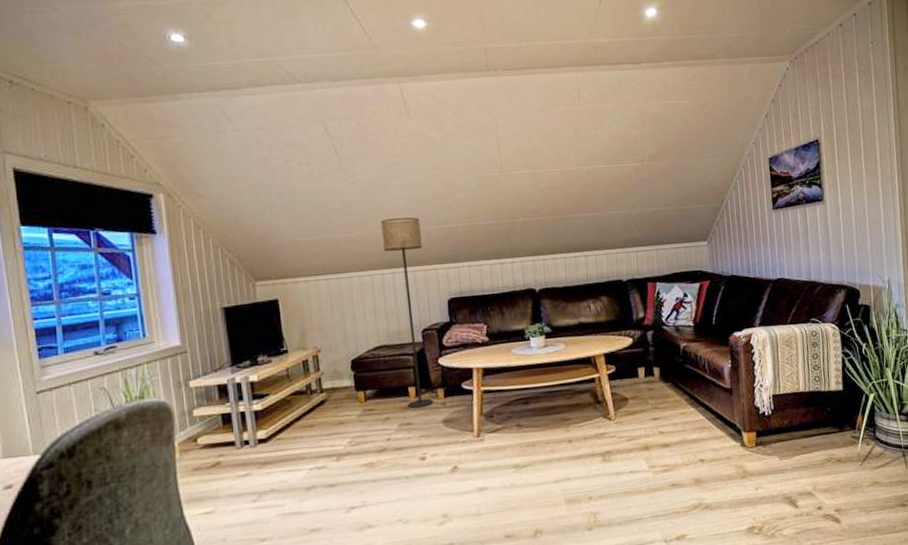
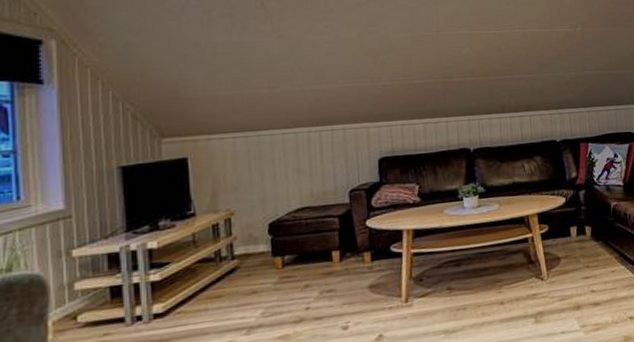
floor lamp: present [380,217,433,408] -> none [308,74,359,274]

